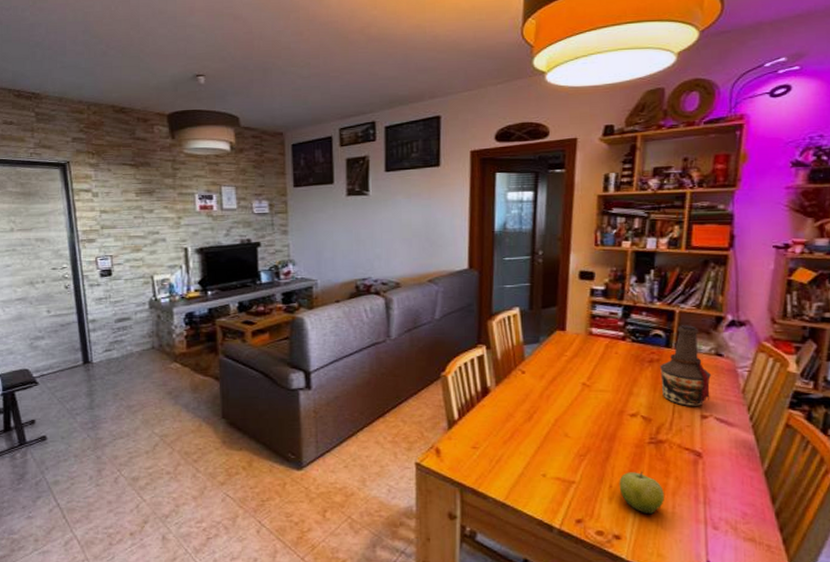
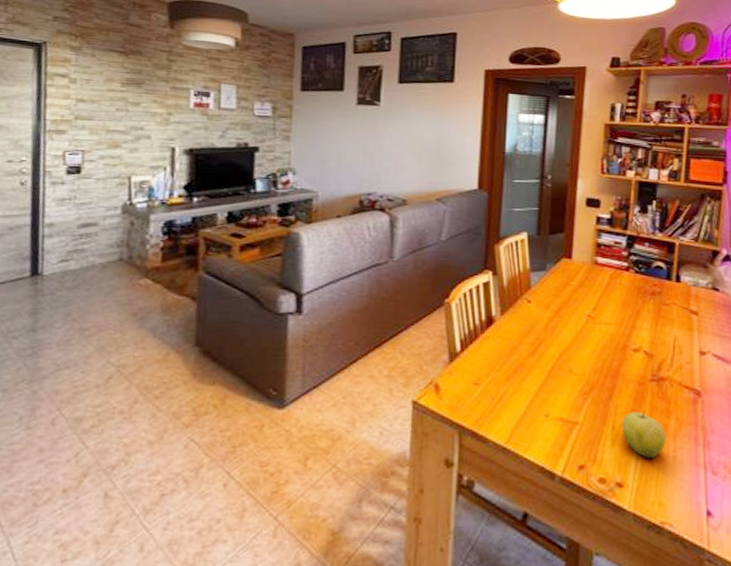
bottle: present [660,324,712,407] -> none [661,257,709,343]

